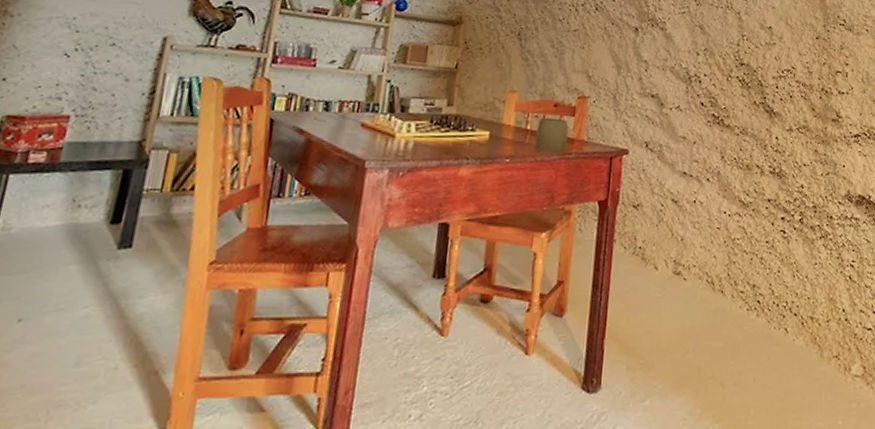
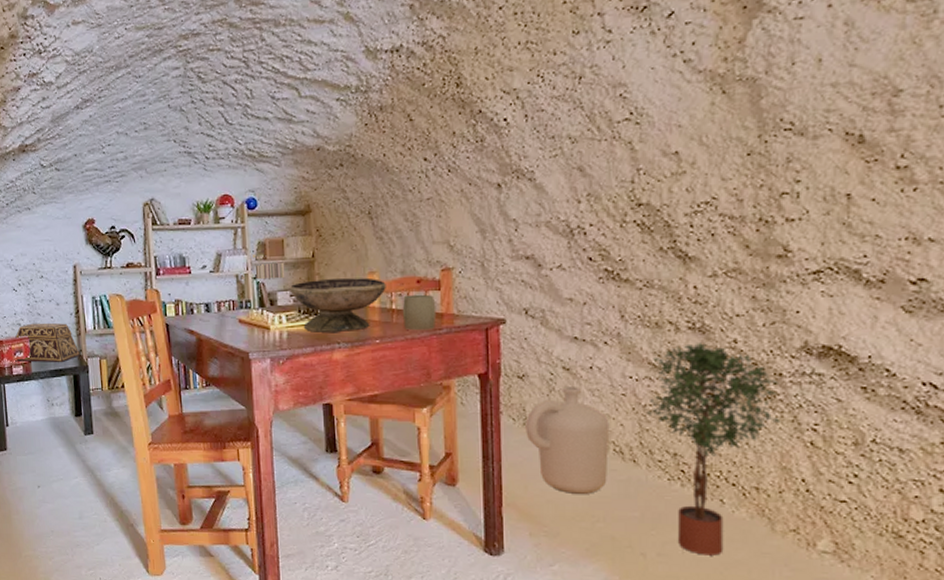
decorative box: none [37,99,142,152] -> present [15,322,80,362]
books: none [371,55,425,86] -> present [239,253,286,281]
decorative bowl: none [424,91,525,148] -> present [289,277,386,332]
water jug: none [634,217,705,324] -> present [525,385,610,494]
potted tree: none [735,184,830,383] -> present [647,341,781,556]

